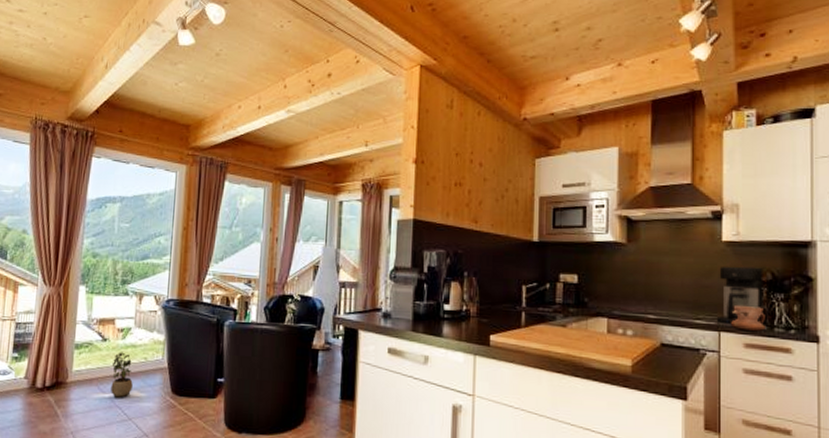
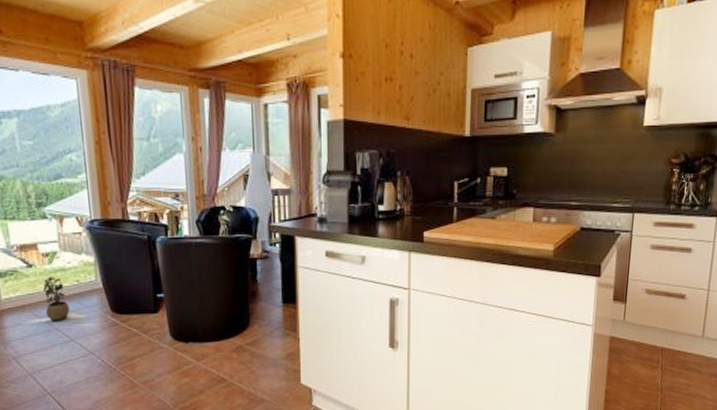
coffee maker: present [716,266,765,325] -> none [631,150,678,206]
ceramic jug: present [730,304,765,332] -> none [643,186,675,211]

